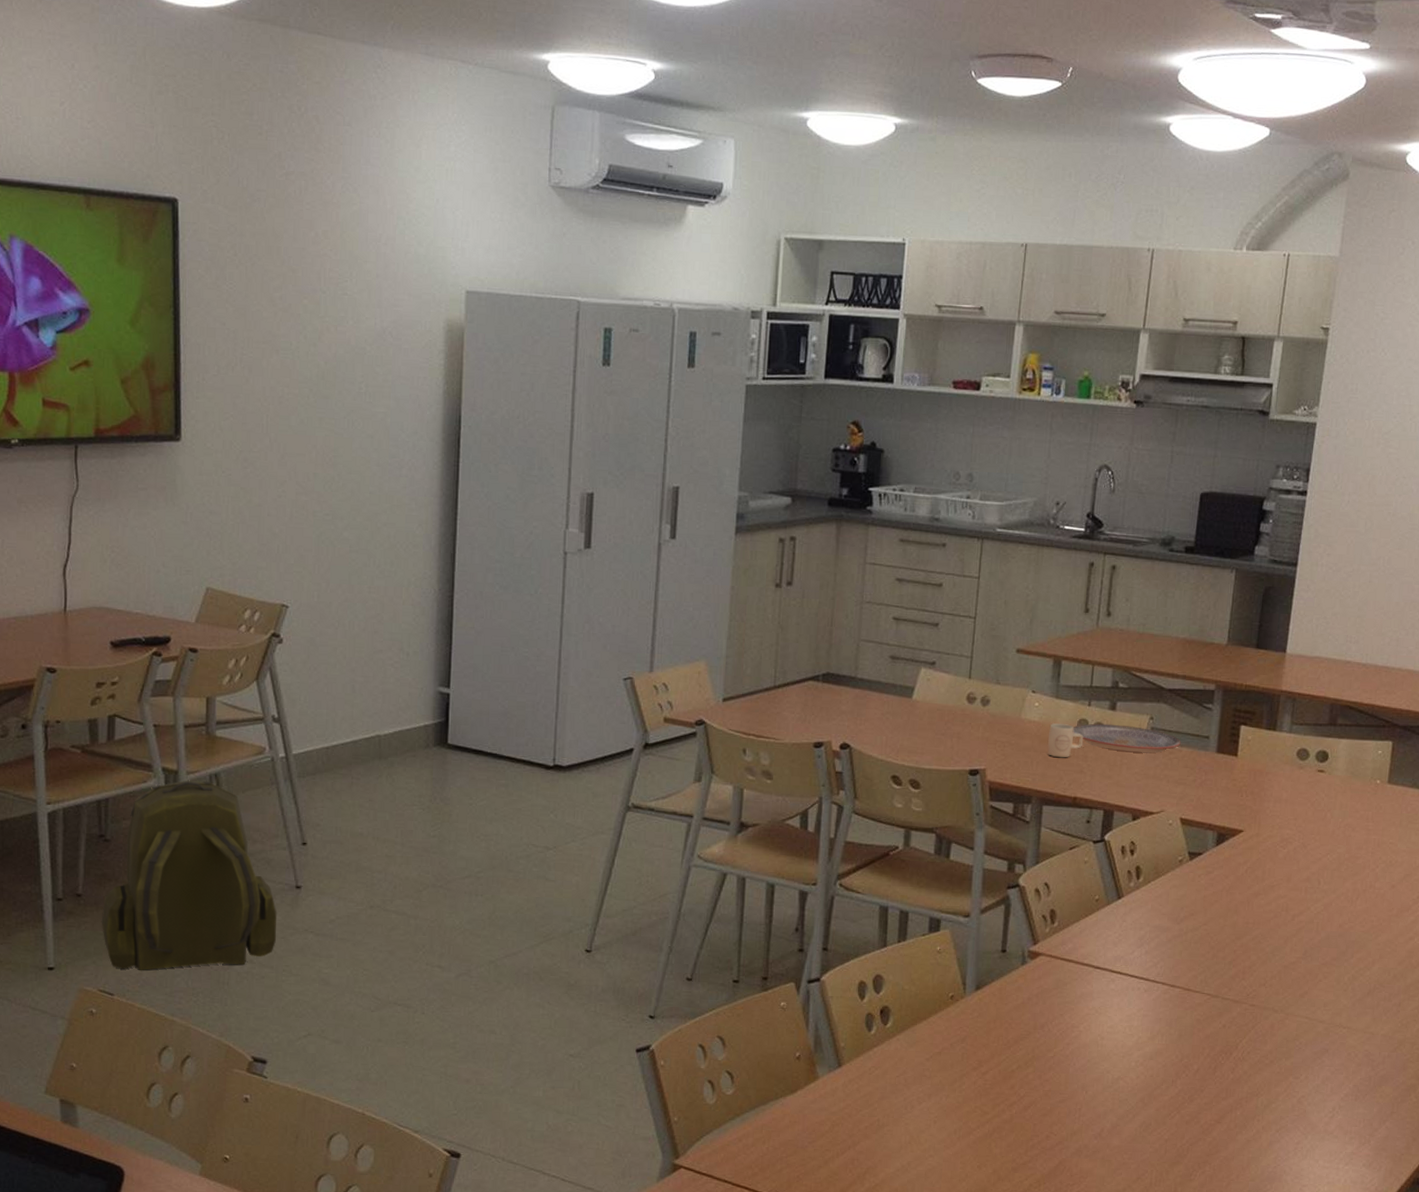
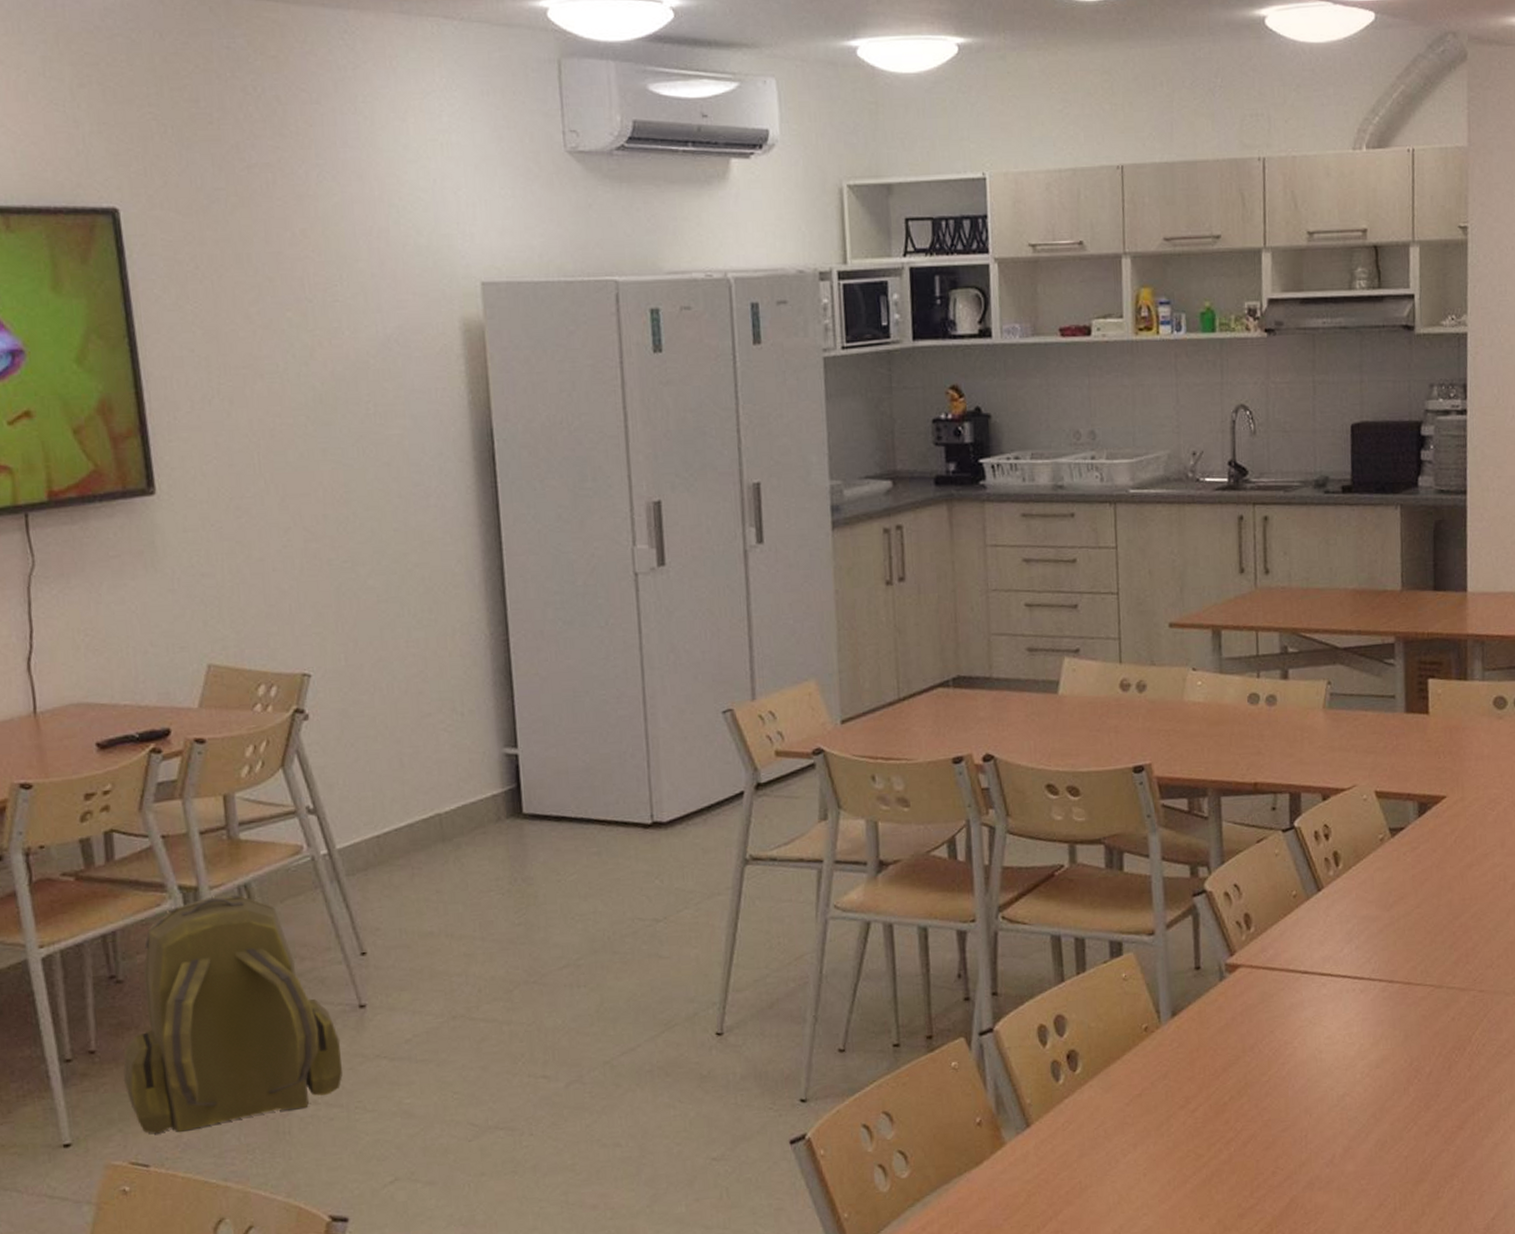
mug: present [1047,723,1084,758] -> none [1216,701,1257,741]
plate: present [1073,723,1181,753] -> none [1244,694,1365,725]

